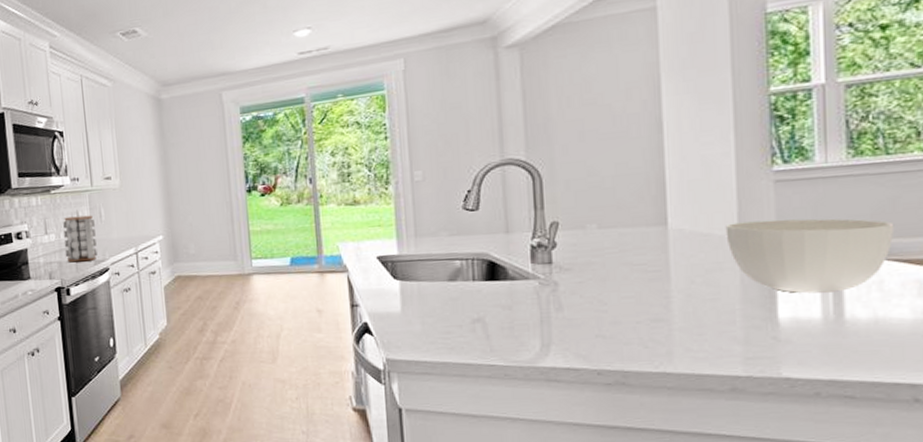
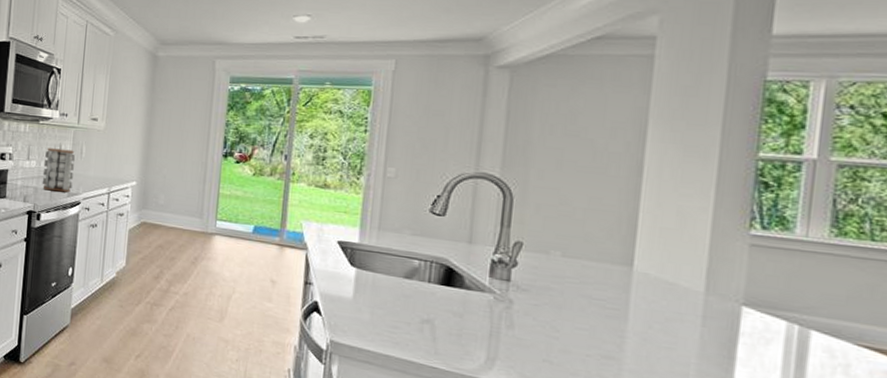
bowl: present [725,218,895,294] -> none [691,277,870,367]

